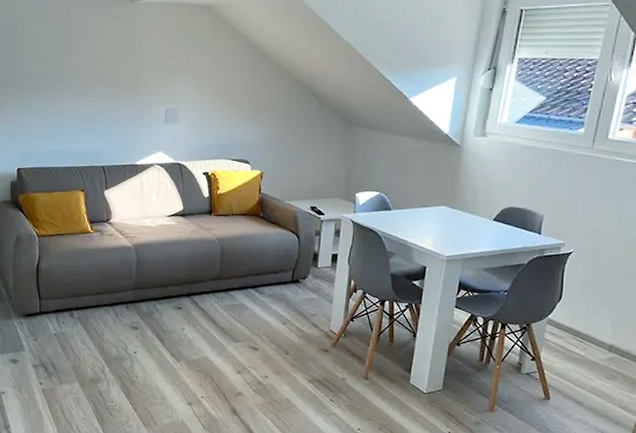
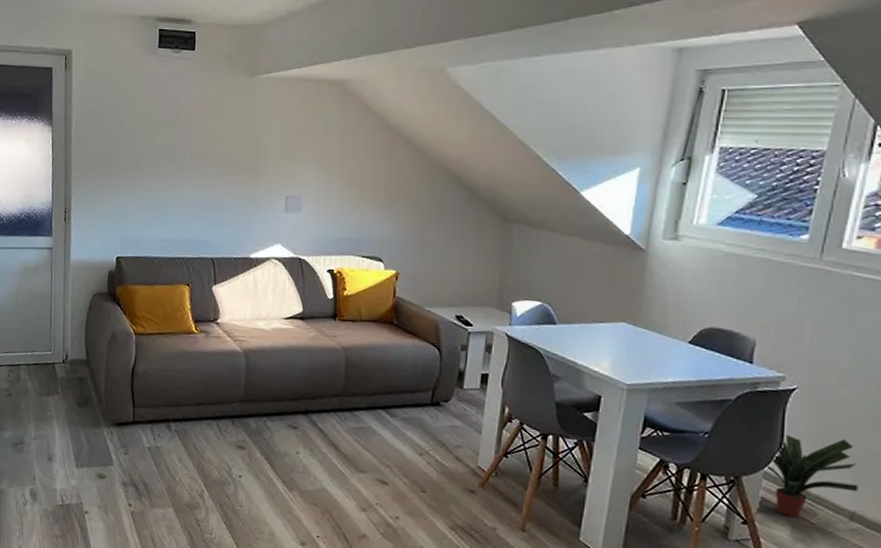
potted plant: none [548,288,616,352] -> present [764,434,858,518]

